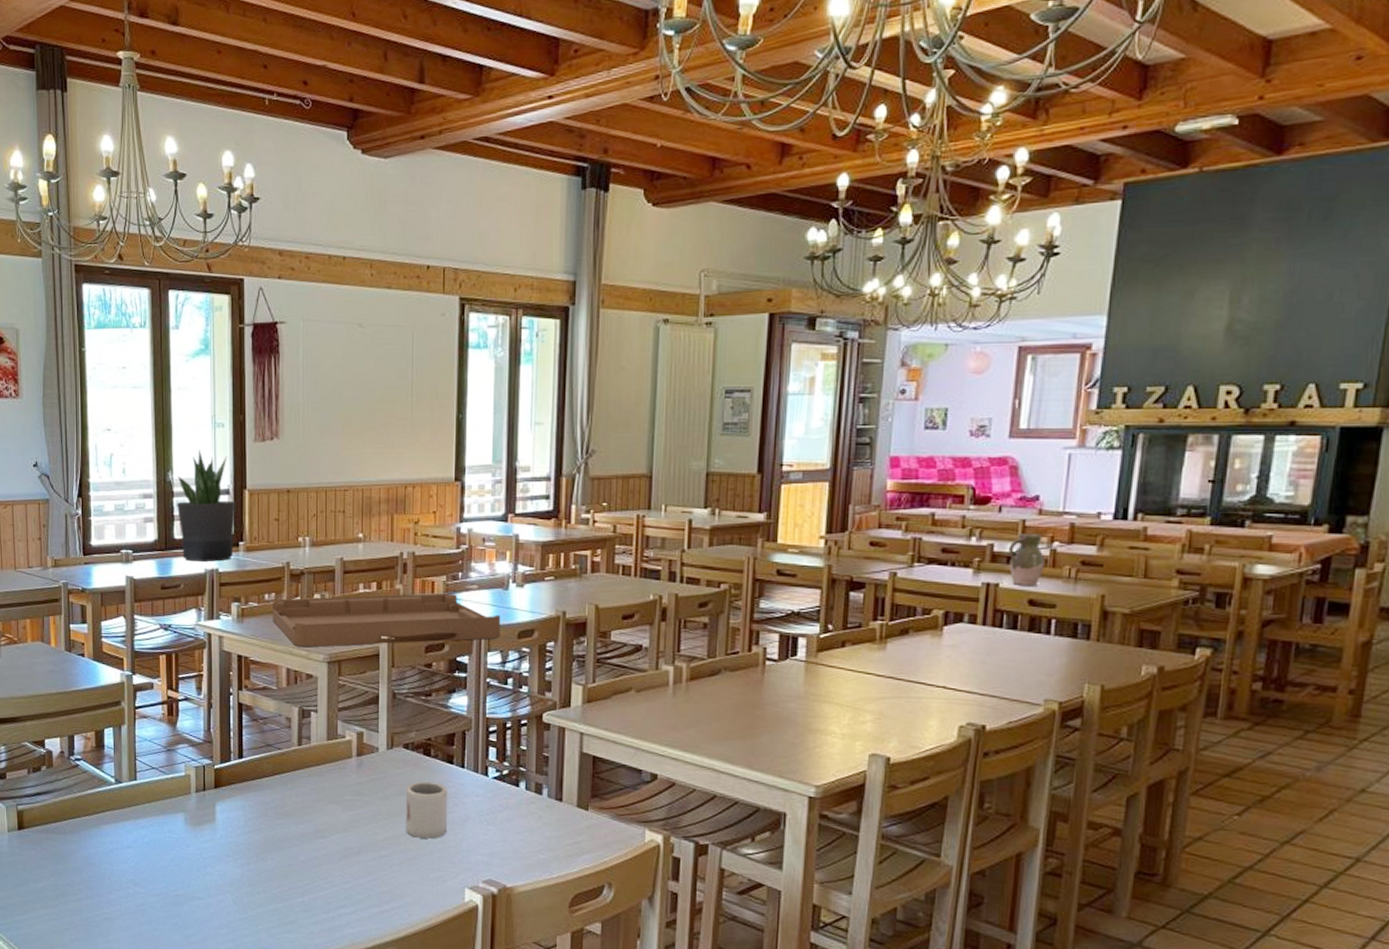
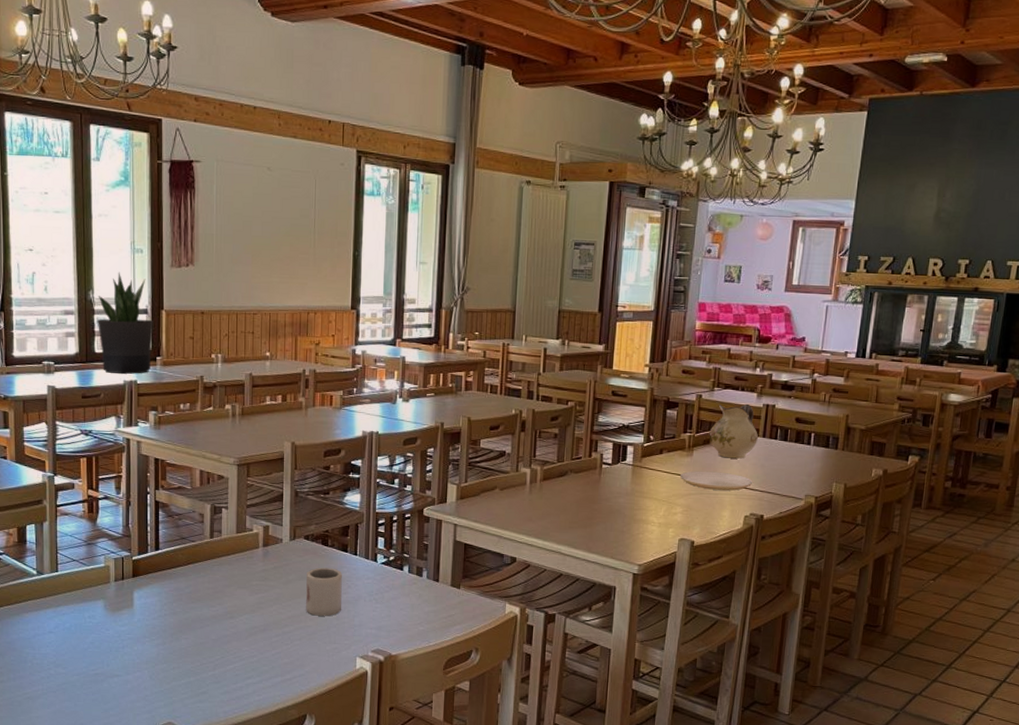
tray: present [272,593,501,648] -> none [187,405,389,452]
plate: none [870,668,970,694] -> present [680,471,753,491]
pitcher: none [907,582,976,653] -> present [709,403,758,459]
pitcher: present [1008,534,1045,586] -> none [782,366,808,407]

